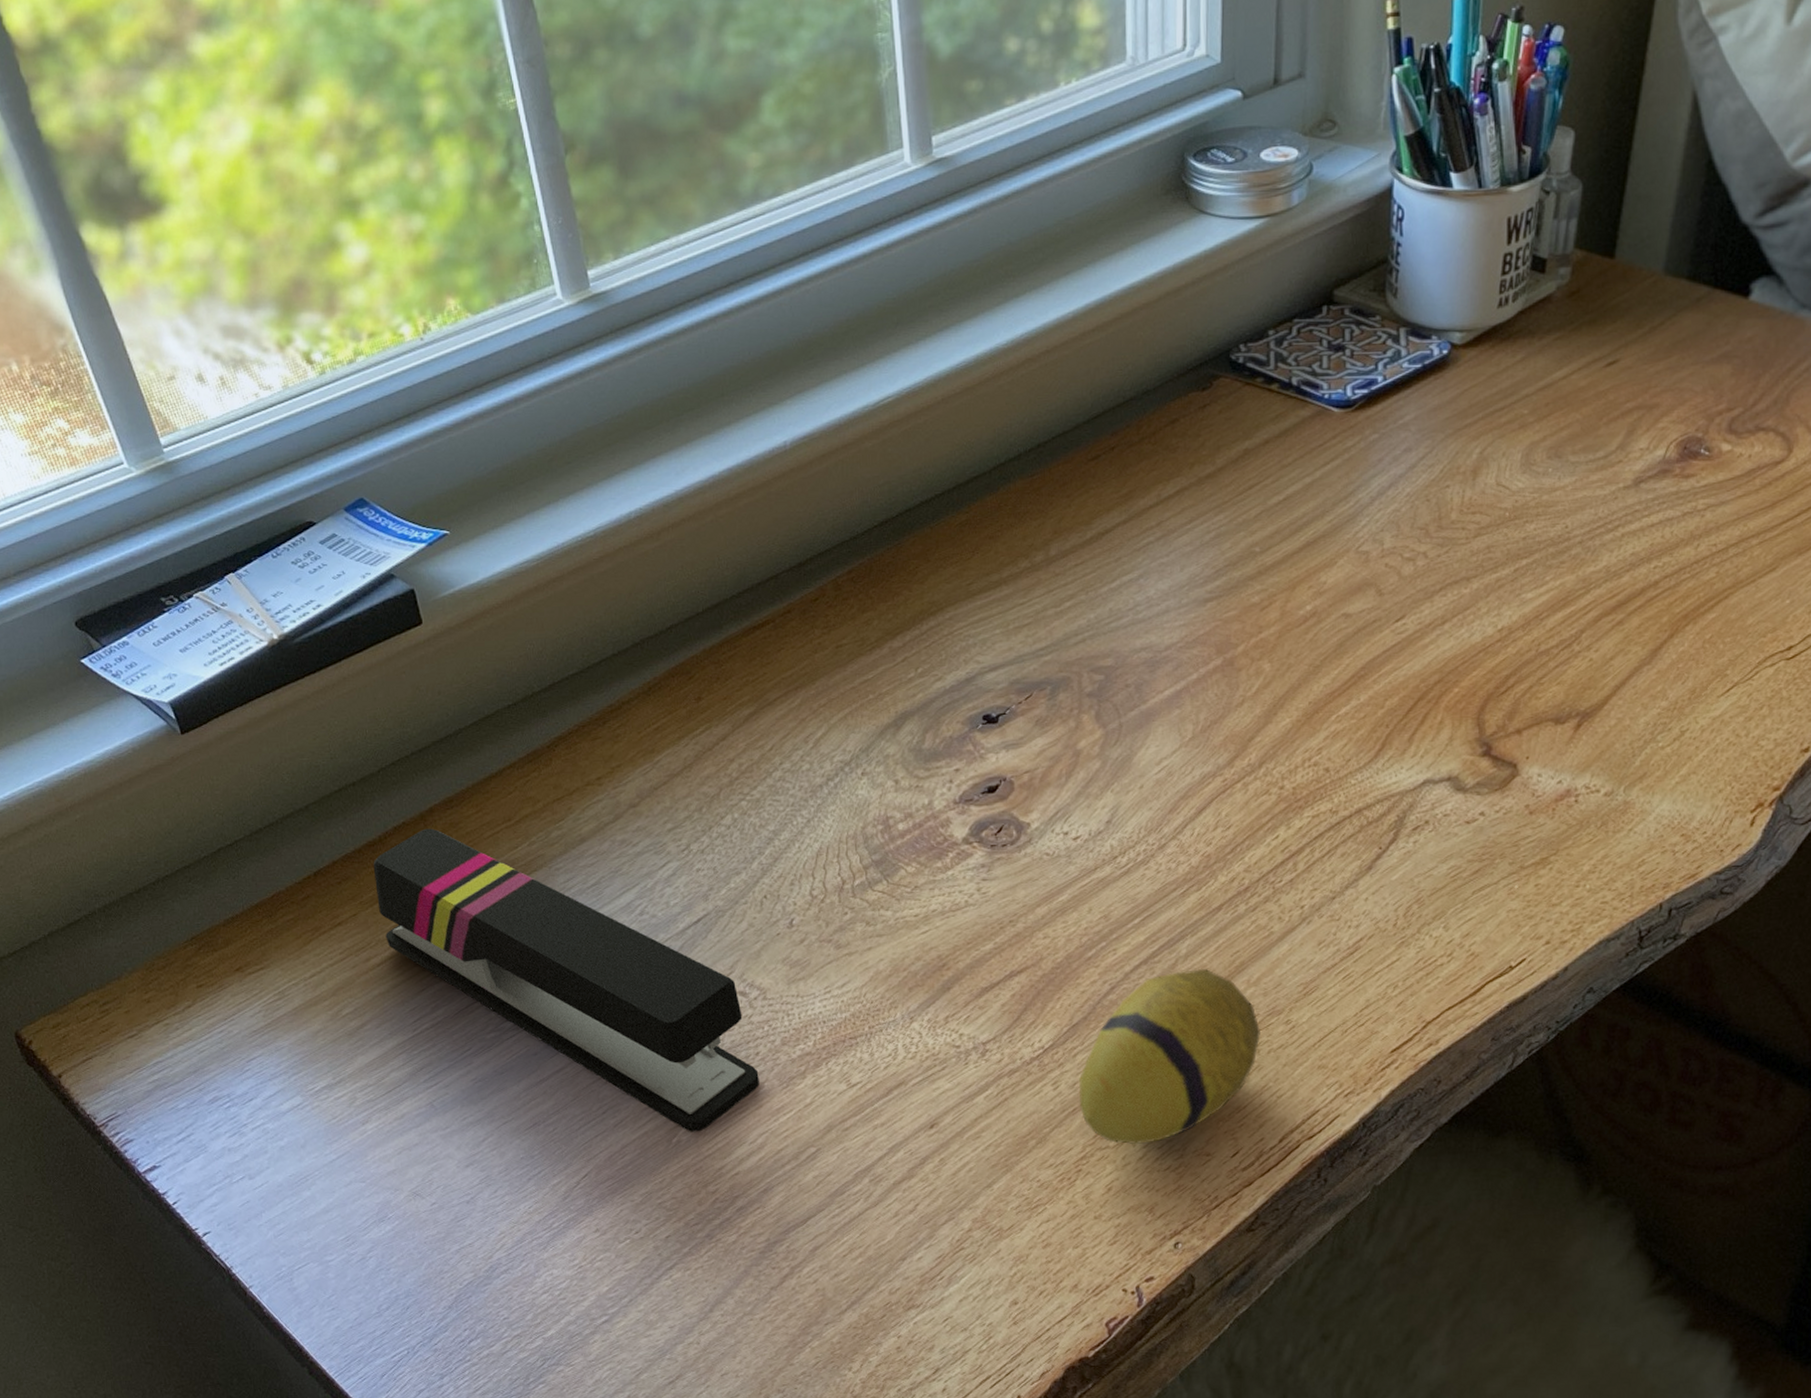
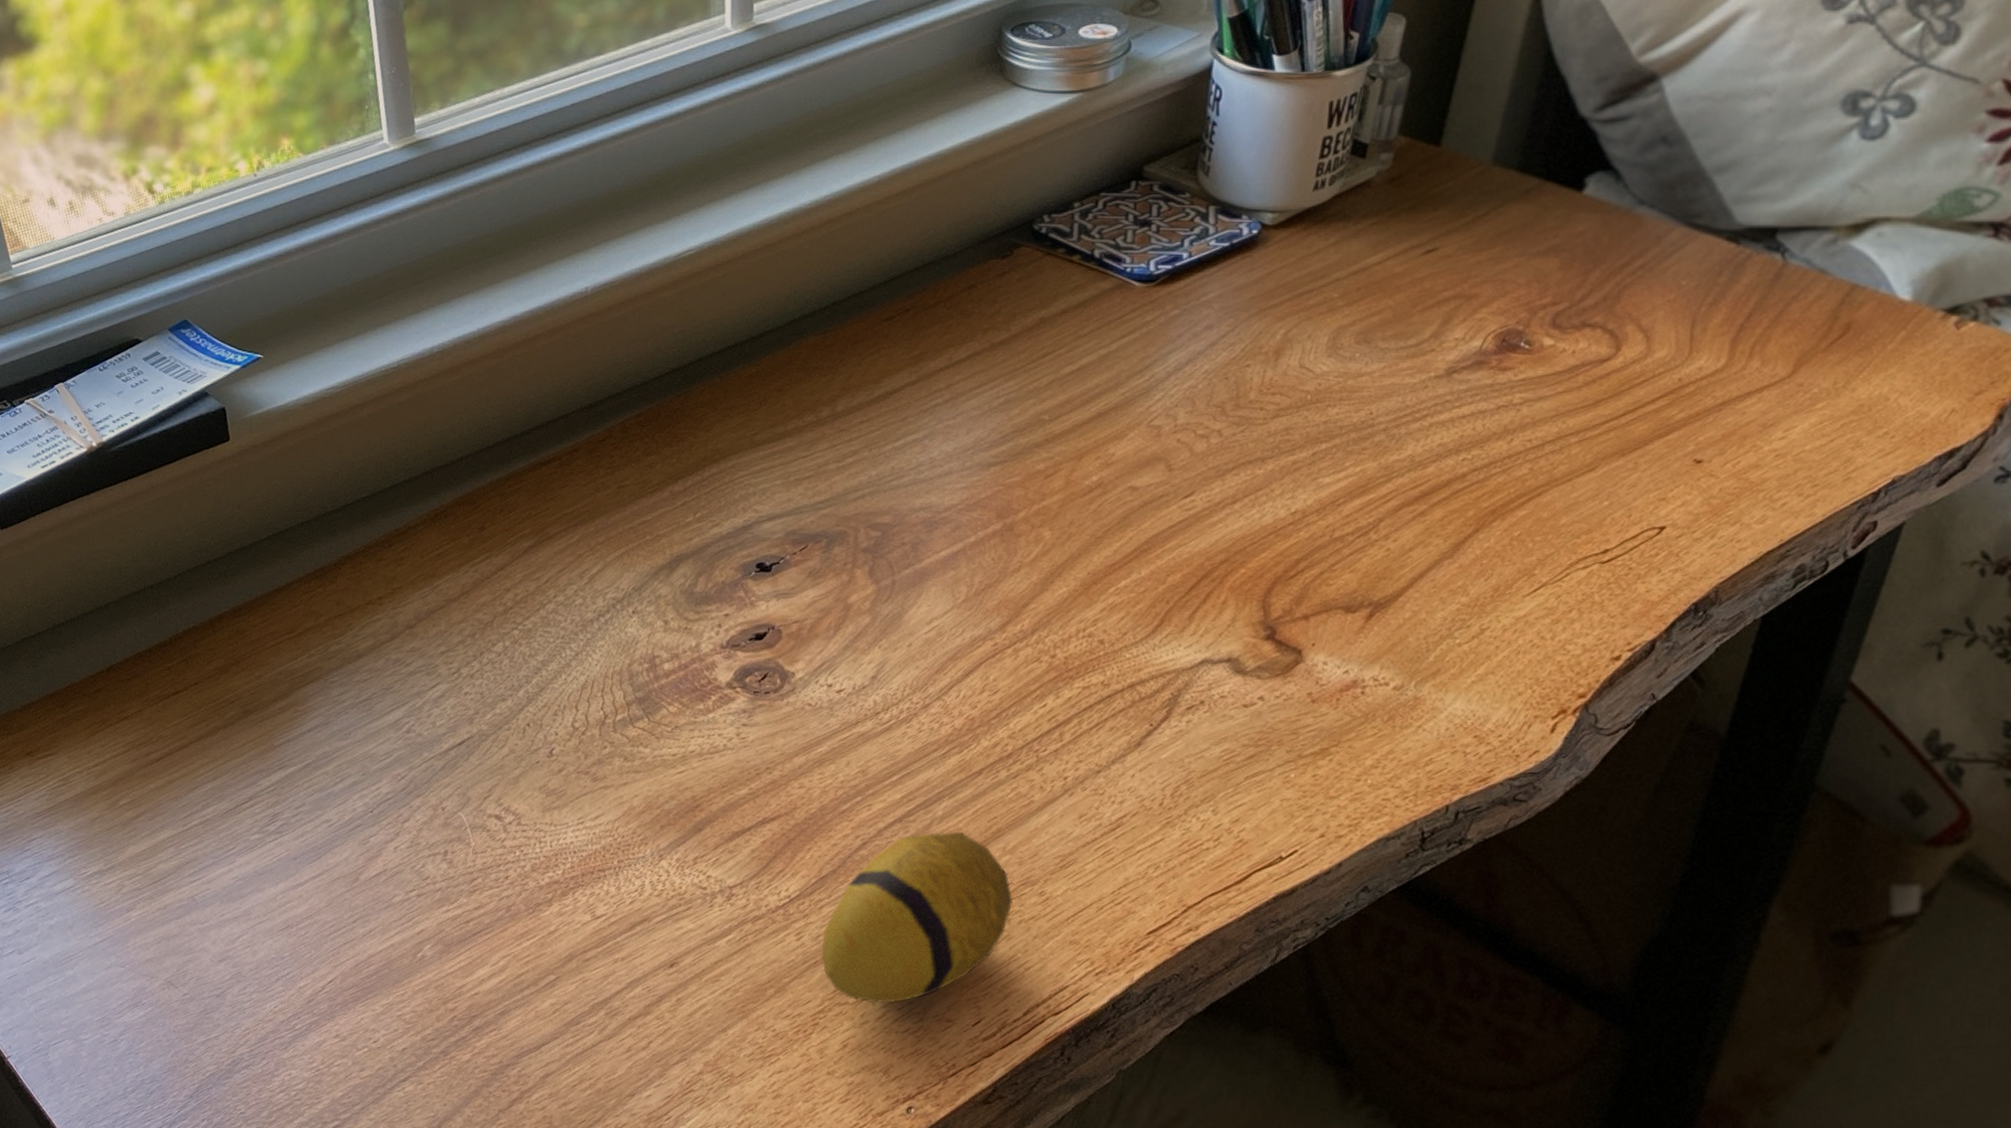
stapler: present [373,828,759,1132] -> none [161,634,507,949]

